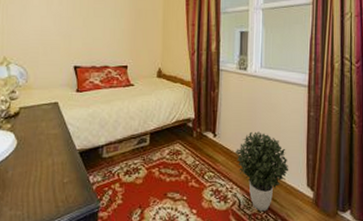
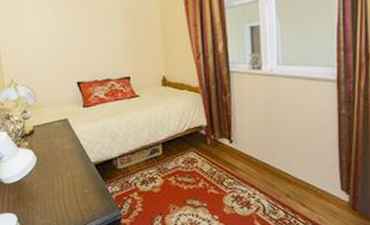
potted plant: present [234,131,289,212] -> none [254,135,319,217]

